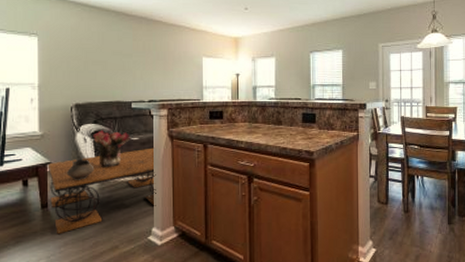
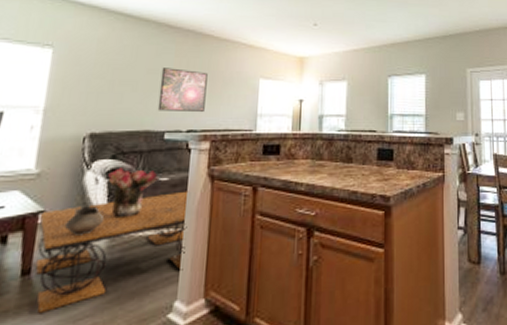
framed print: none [124,50,161,86] -> present [157,67,208,113]

